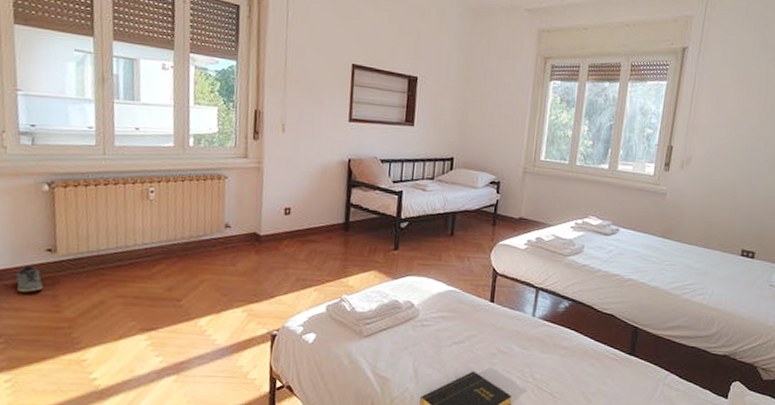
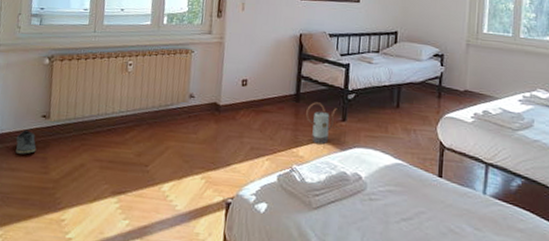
watering can: none [356,231,389,274] -> present [306,102,337,145]

